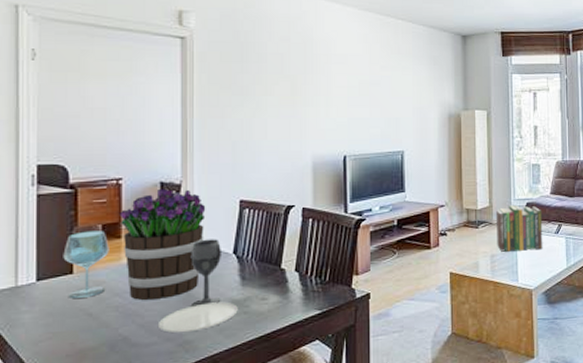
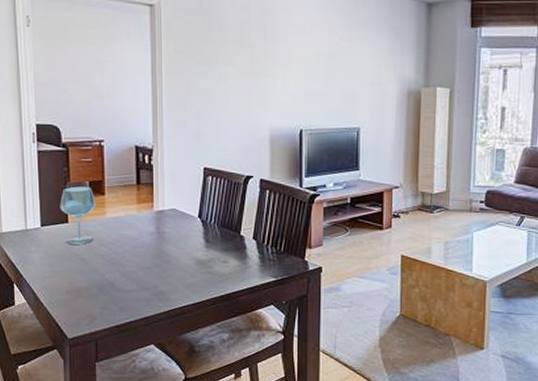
bouquet: present [119,188,206,300] -> none [102,152,174,252]
plate: present [157,302,238,334] -> none [136,260,203,285]
wine glass: present [190,239,221,307] -> none [162,202,188,262]
books: present [497,204,543,252] -> none [452,191,504,241]

